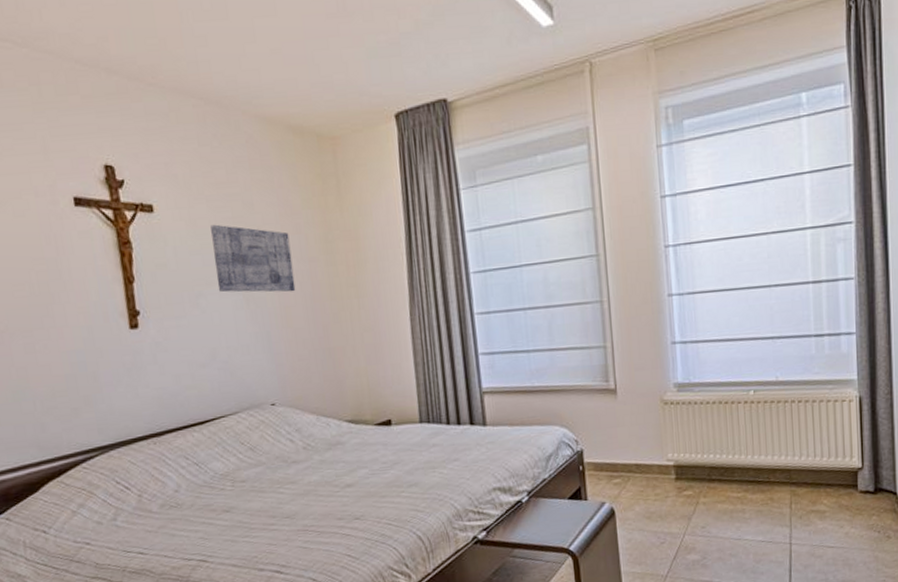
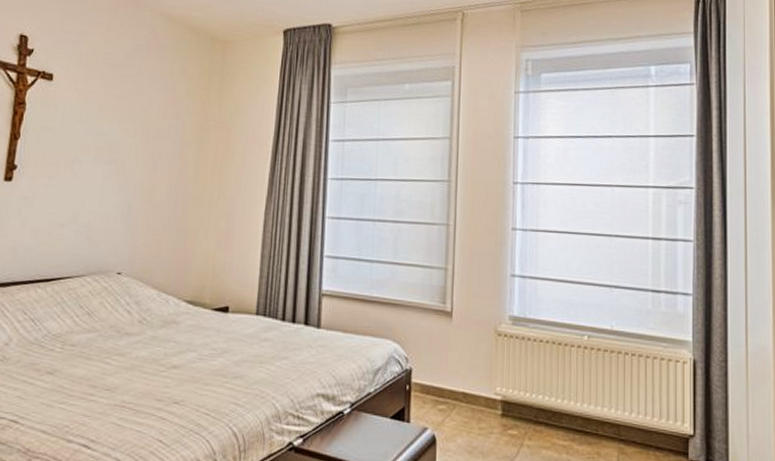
wall art: present [210,224,296,293] -> none [93,99,169,171]

